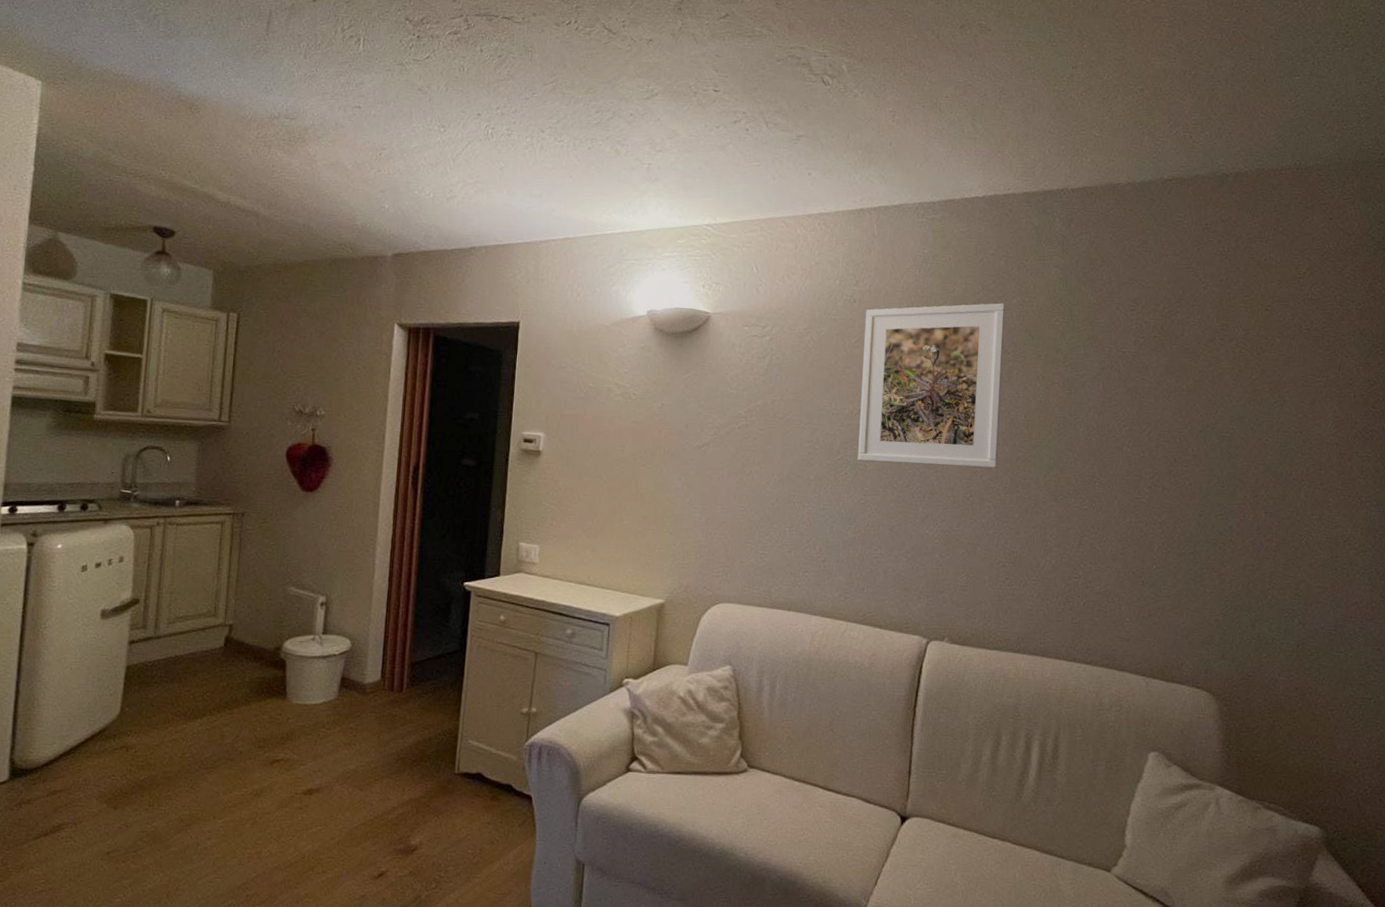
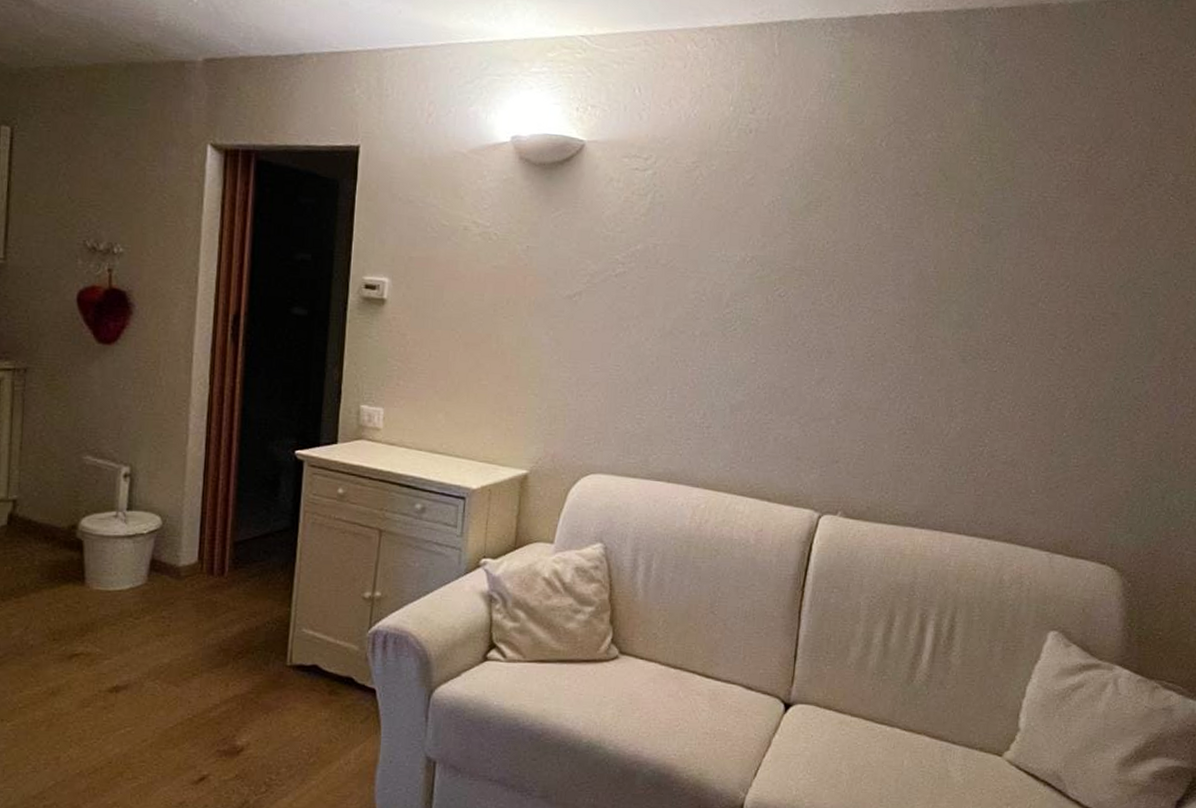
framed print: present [857,303,1005,469] -> none [749,137,918,326]

